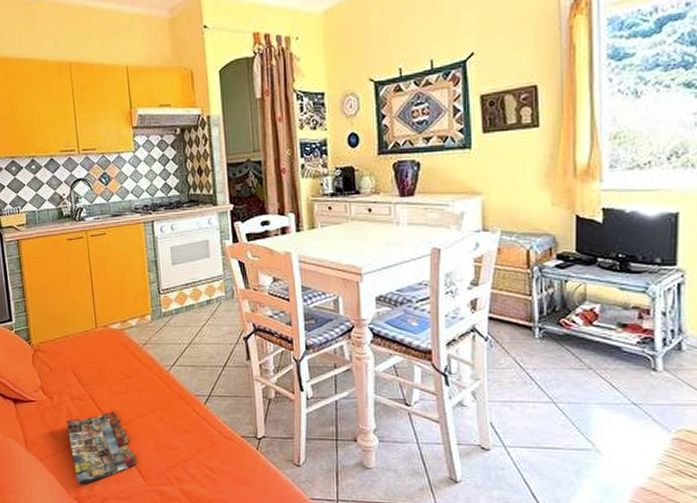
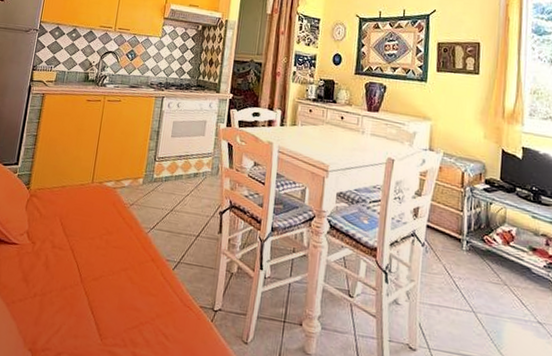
magazine: present [67,411,137,486] -> none [36,264,99,337]

